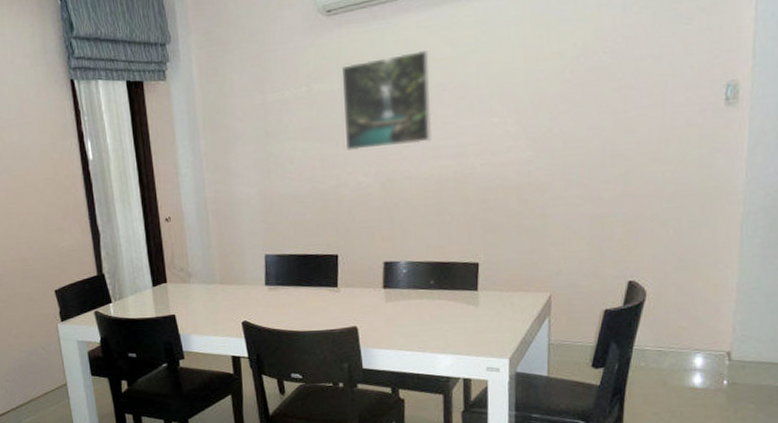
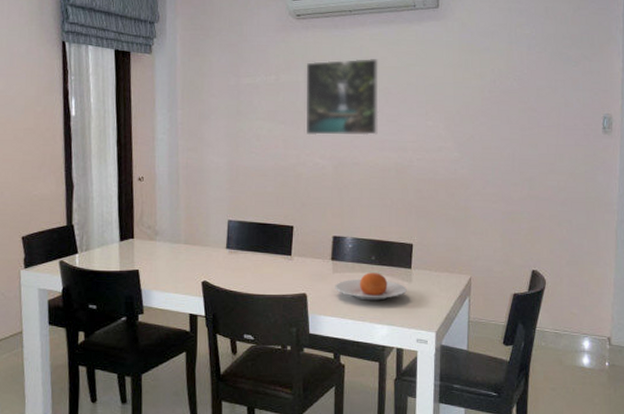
plate: none [389,298,473,330] -> present [335,272,407,301]

